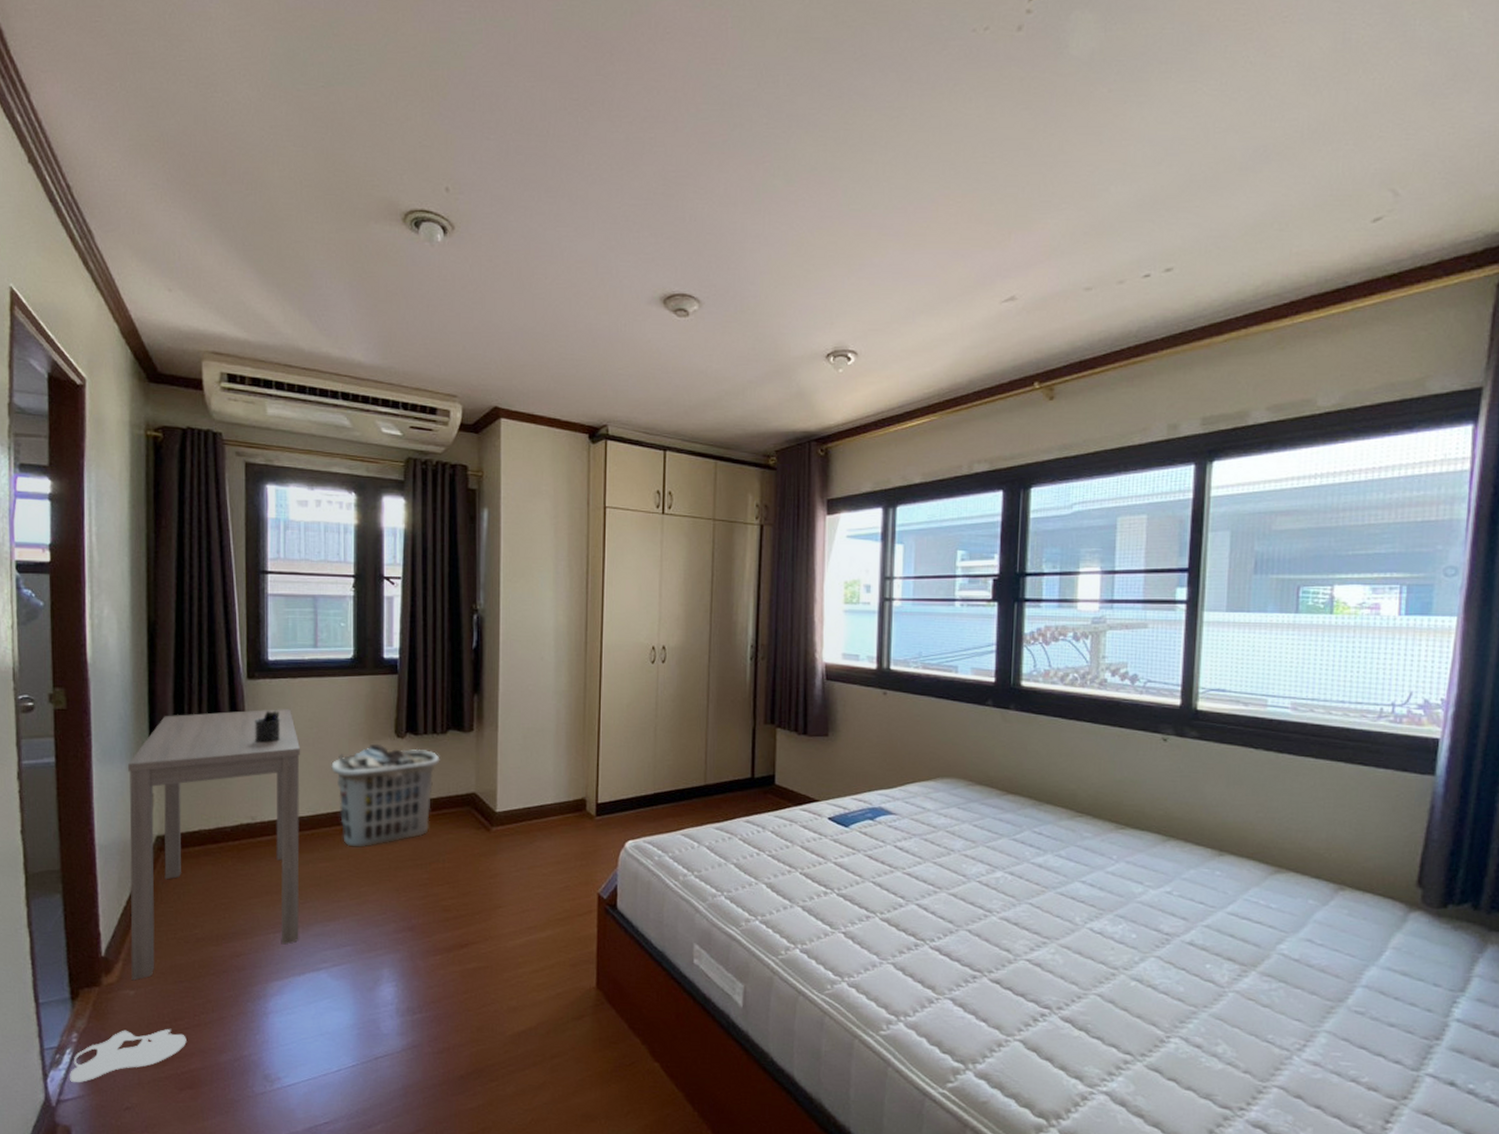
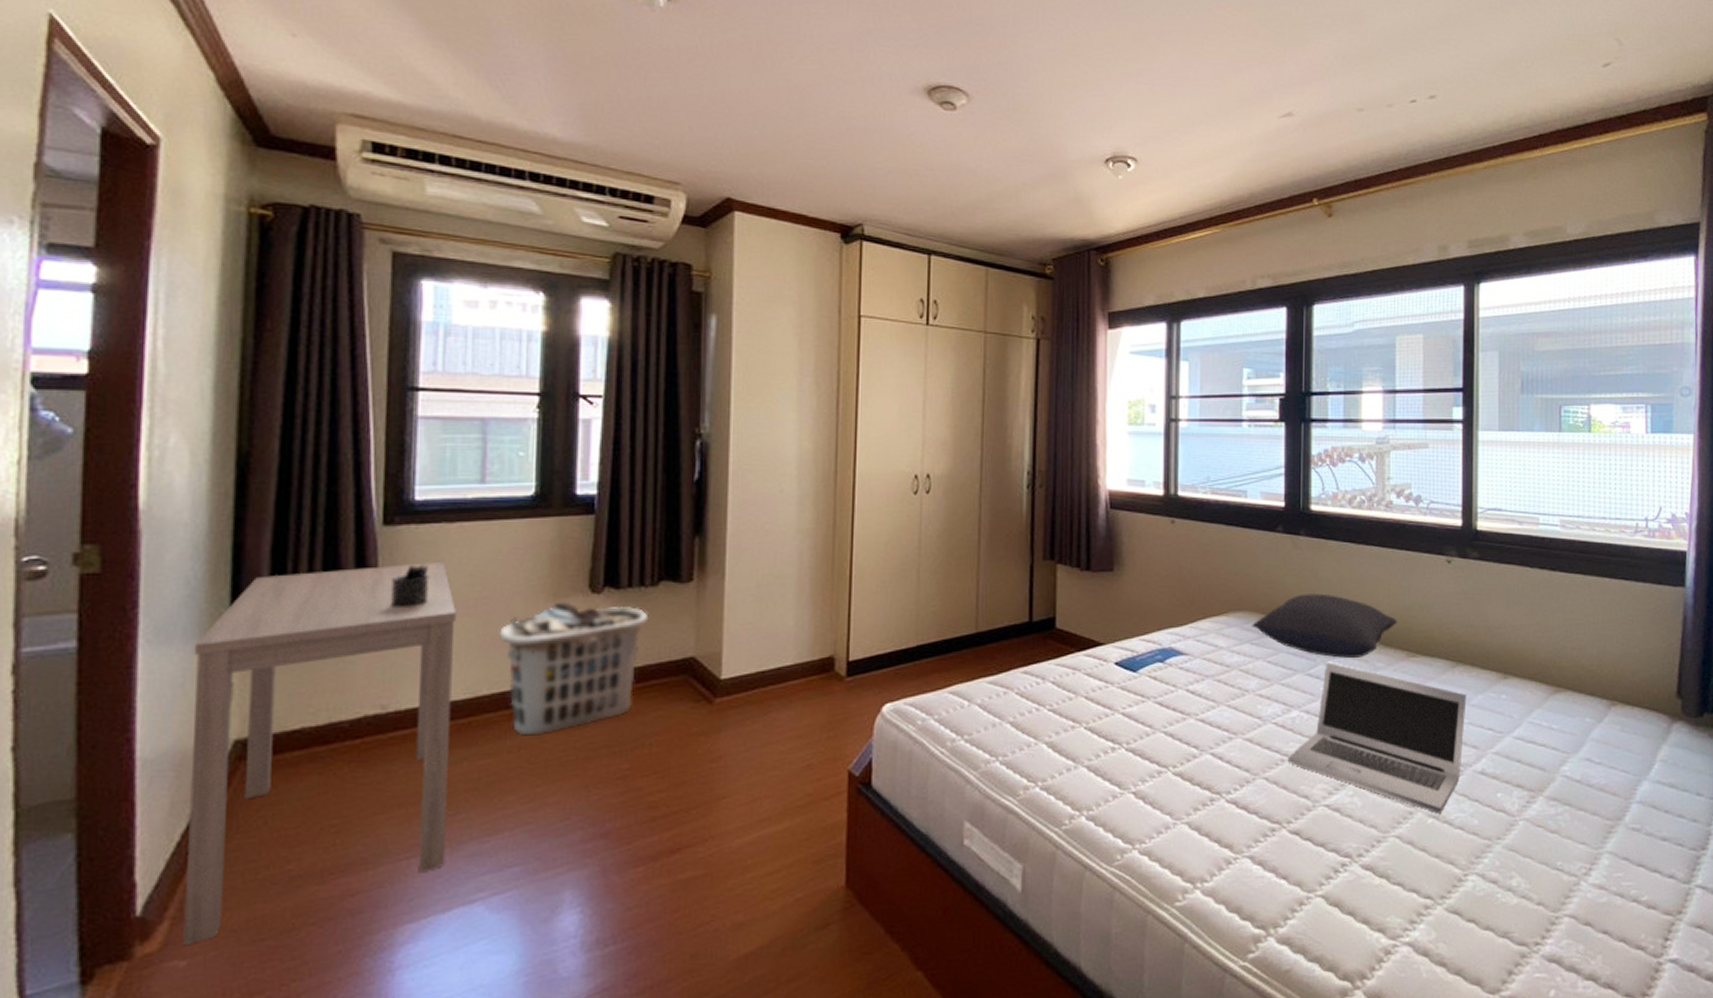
pillow: none [959,764,1107,827] -> present [1252,593,1397,658]
laptop: none [990,829,1178,978] -> present [1287,662,1467,814]

